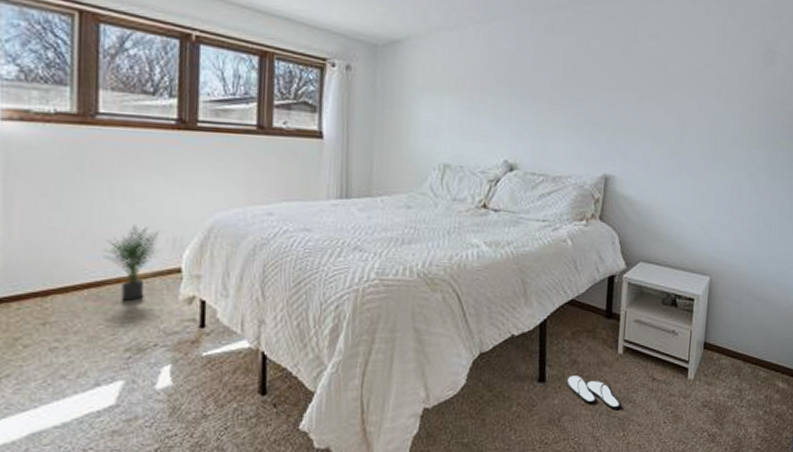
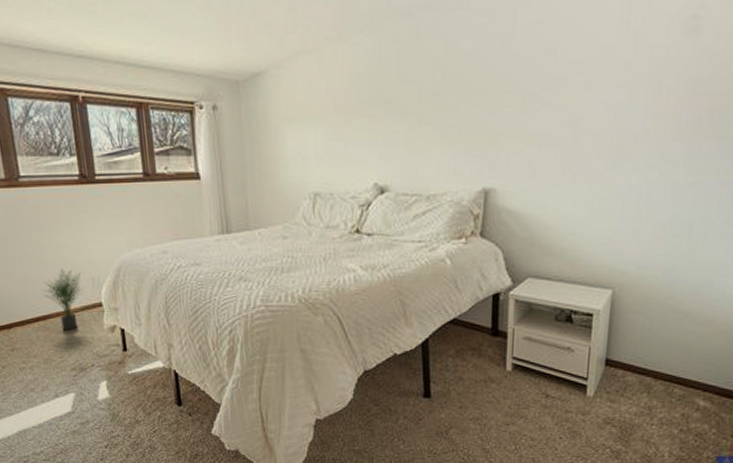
slippers: present [566,376,621,409] -> none [452,392,511,424]

